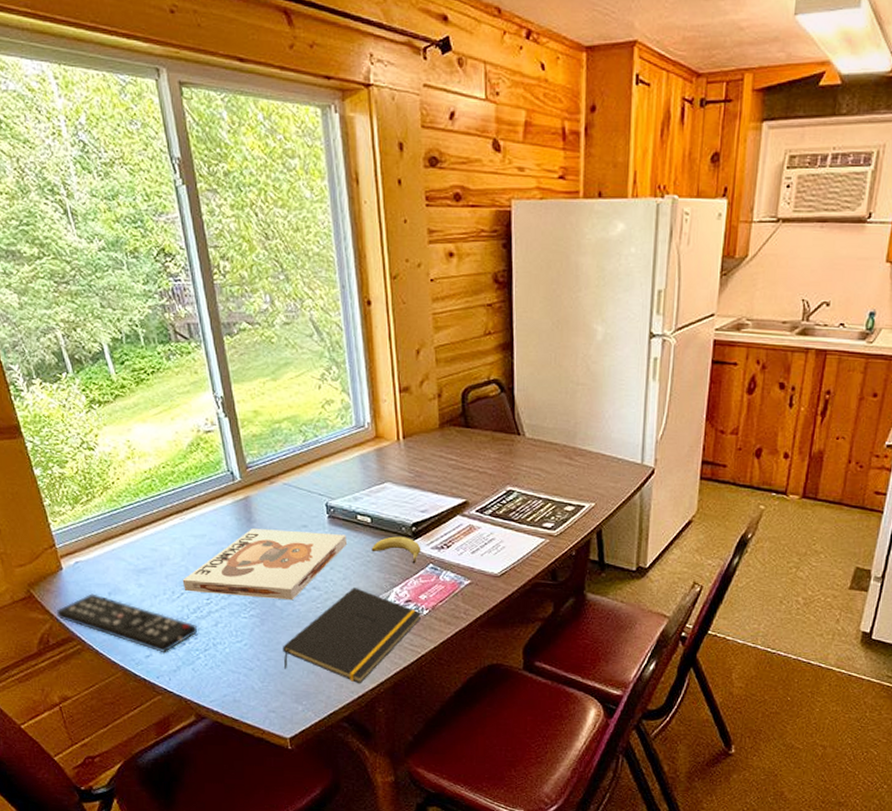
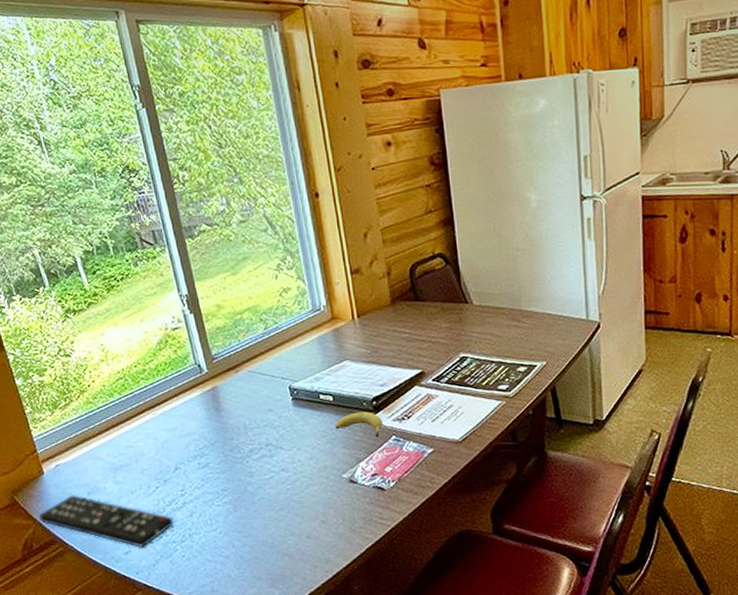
board game: present [182,529,348,601] -> none [157,415,312,485]
notepad: present [283,588,422,684] -> none [256,466,389,563]

